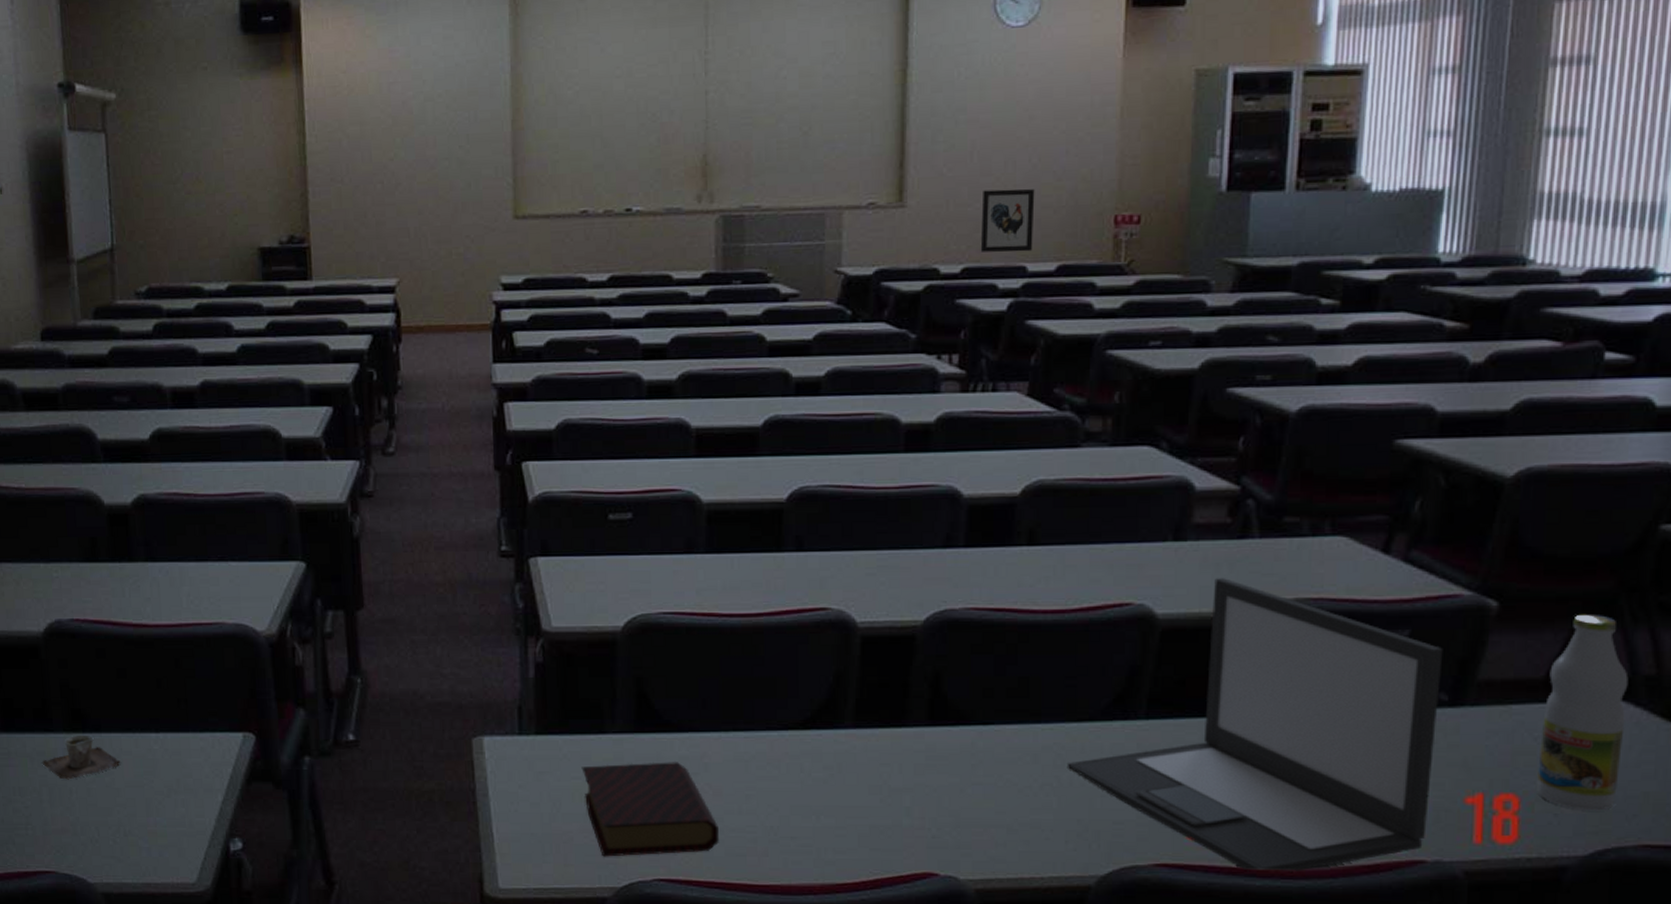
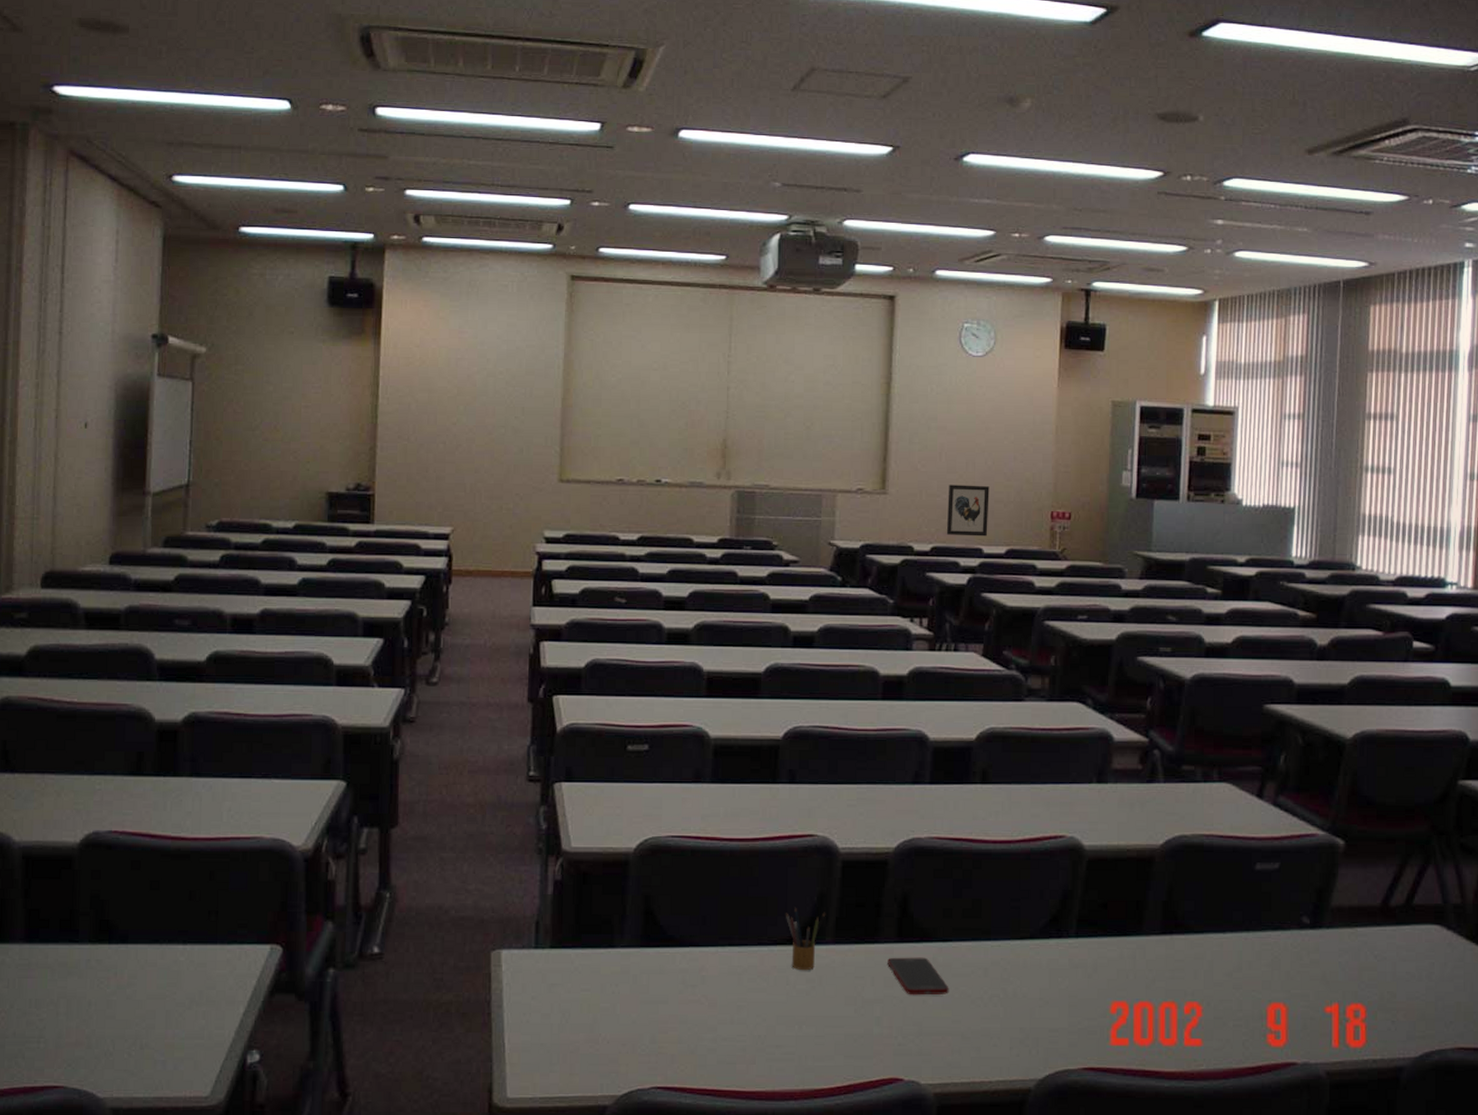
cup: present [42,734,122,780] -> none [63,946,146,992]
book: present [581,762,719,857] -> none [591,974,712,1066]
pencil box: none [796,688,844,757] -> present [785,907,826,971]
cell phone: none [918,742,992,784] -> present [888,957,949,996]
laptop: present [1066,578,1443,873] -> none [1011,816,1305,1075]
bottle: present [1537,614,1629,811] -> none [1378,852,1442,1019]

